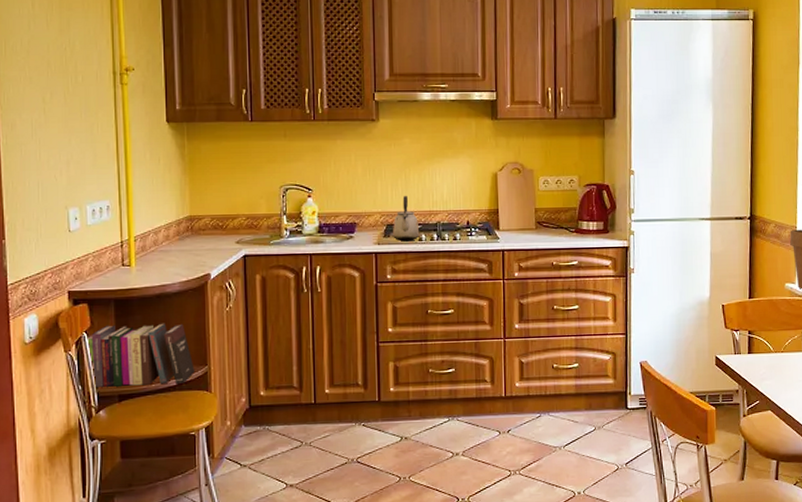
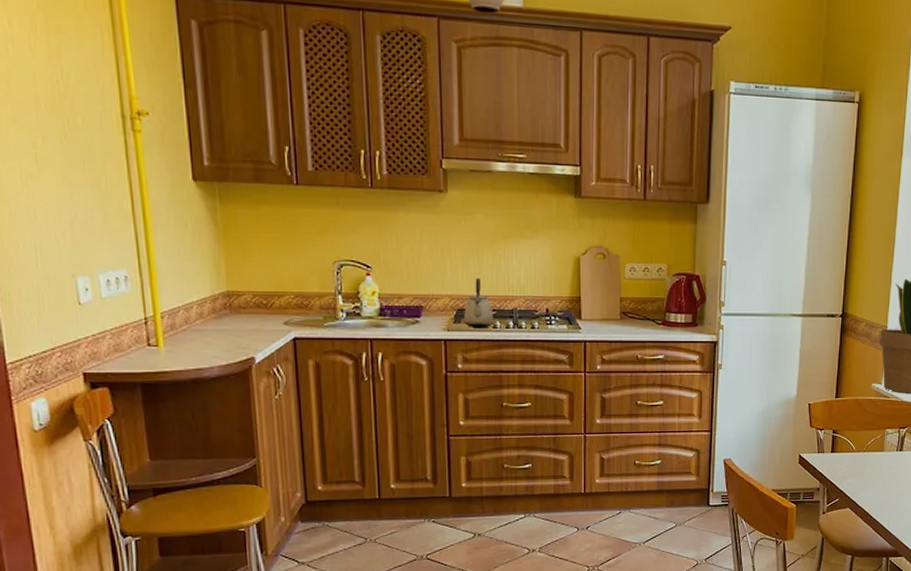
books: present [87,323,194,387] -> none [110,411,241,480]

